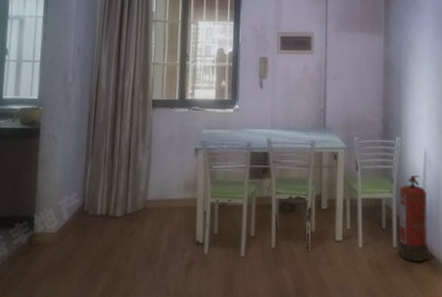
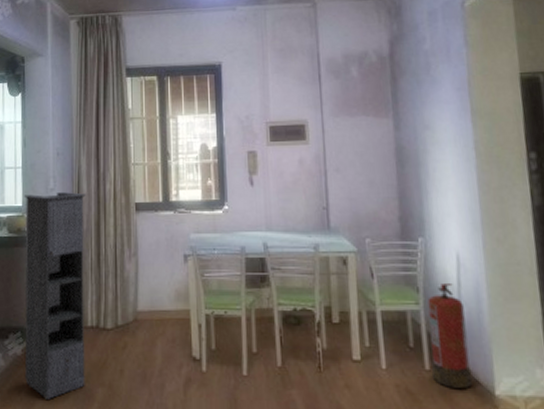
storage cabinet: none [29,86,104,285] -> present [24,191,86,399]

